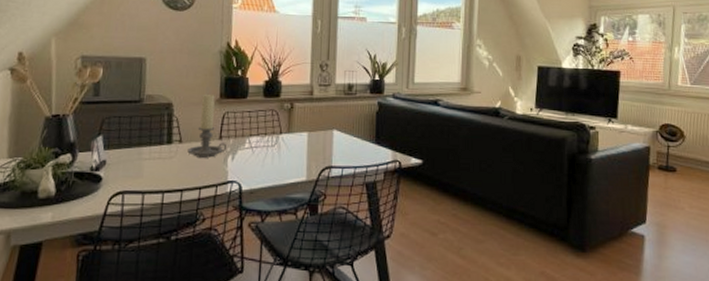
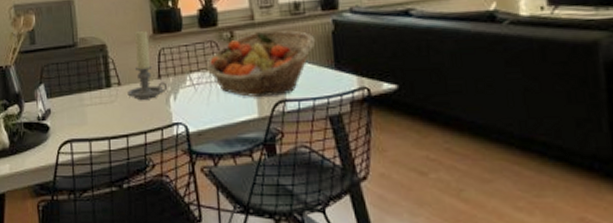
fruit basket: none [265,105,362,163] -> present [206,30,316,97]

